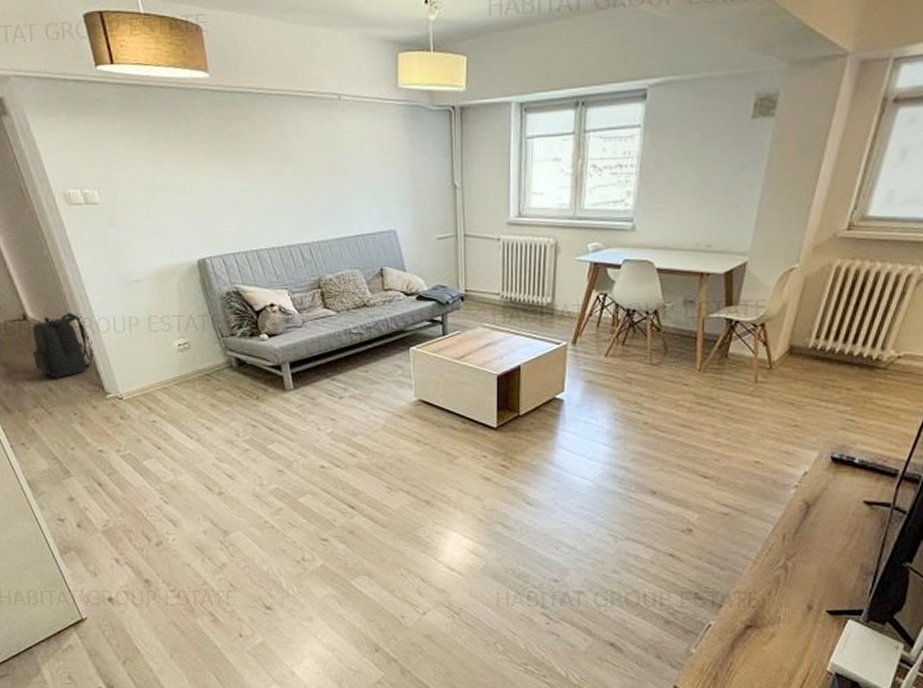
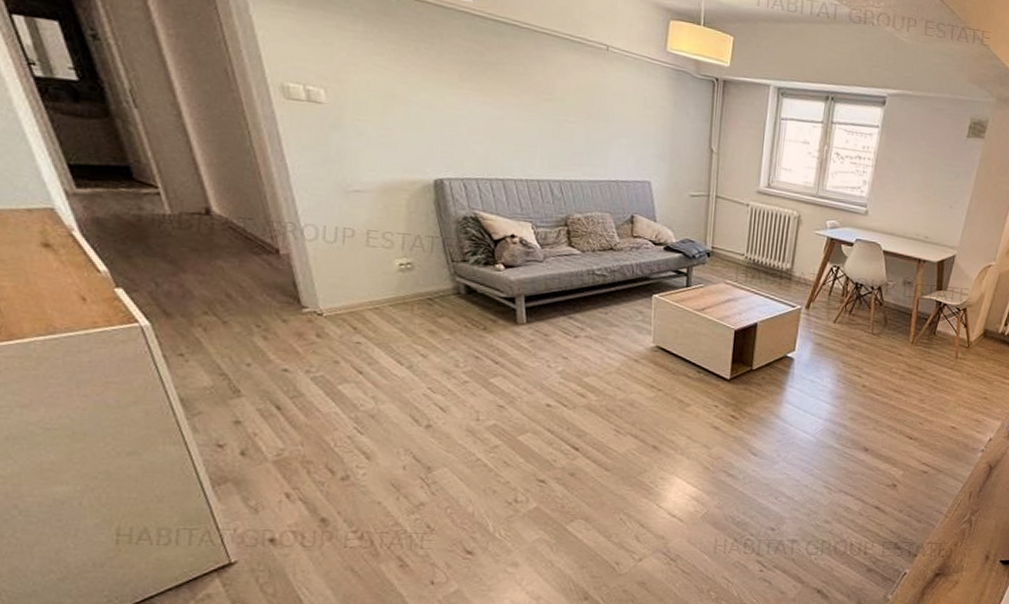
backpack: present [32,313,97,378] -> none [212,214,295,285]

